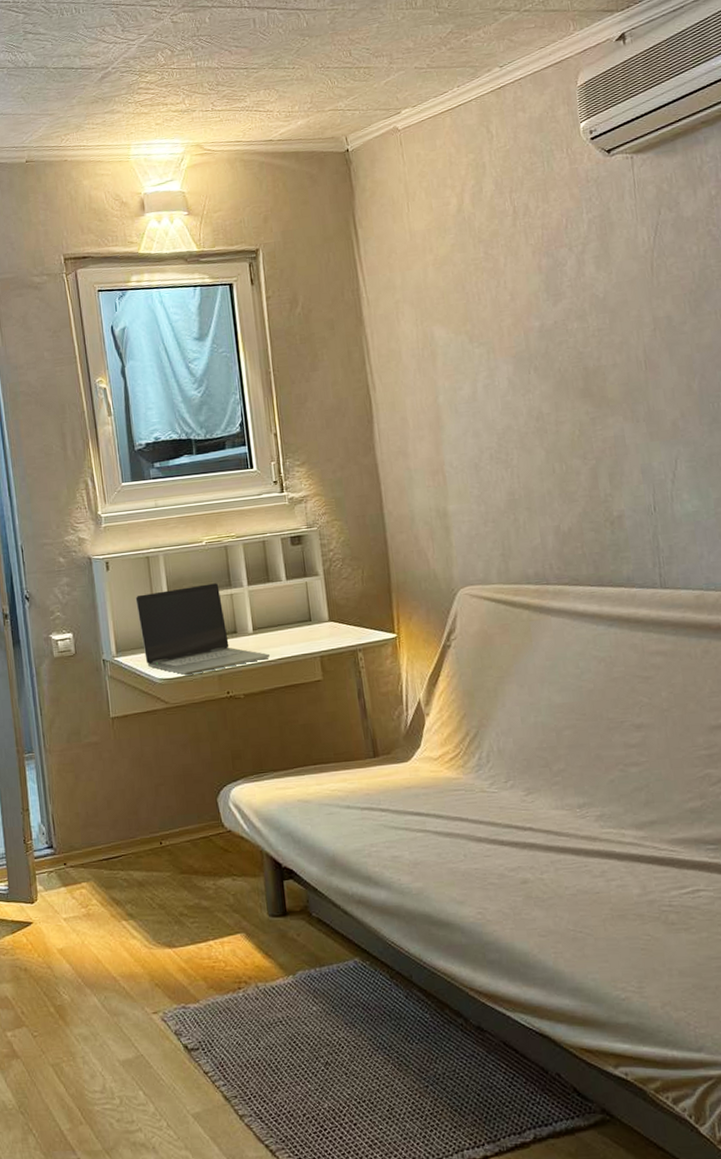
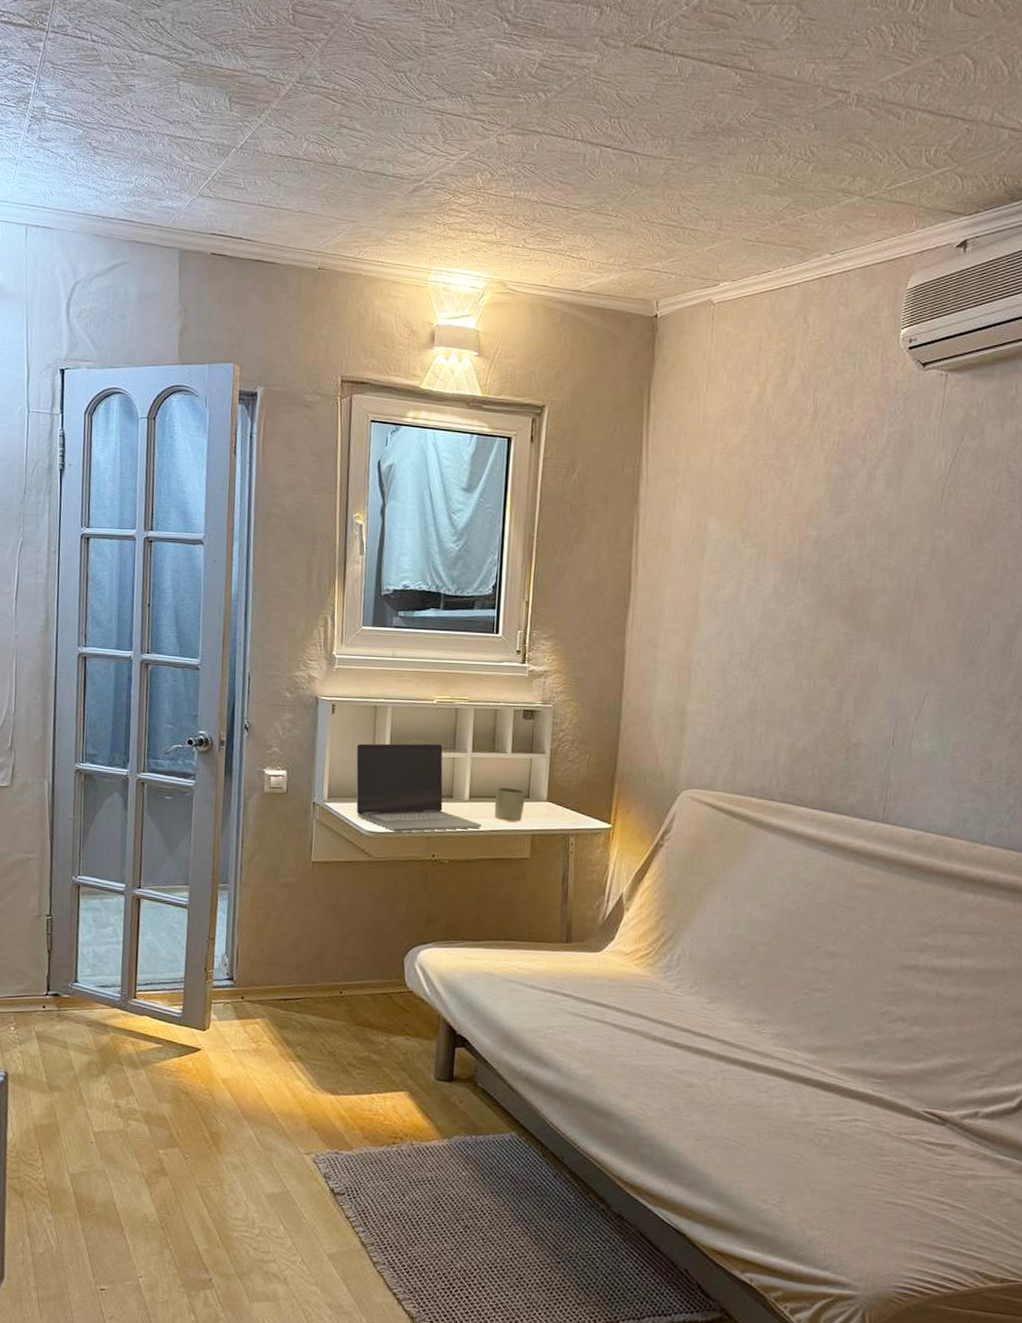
mug: none [278,614,308,648] -> present [494,787,525,822]

